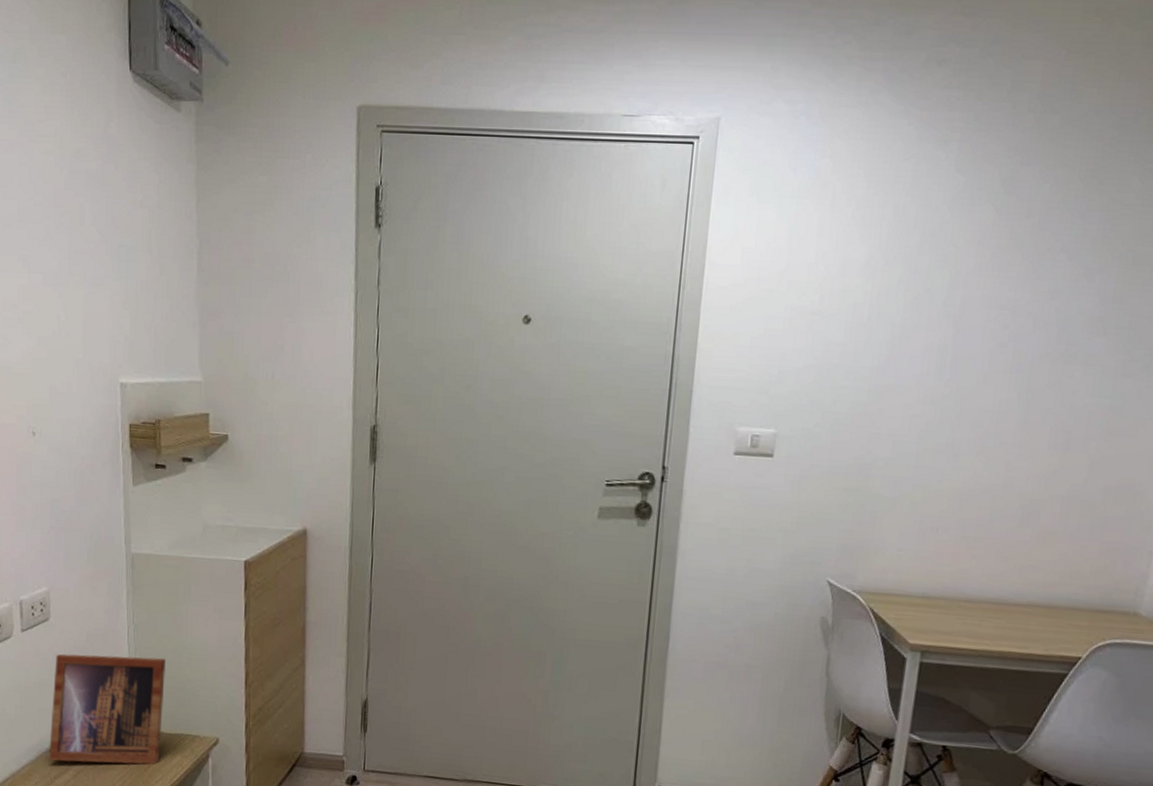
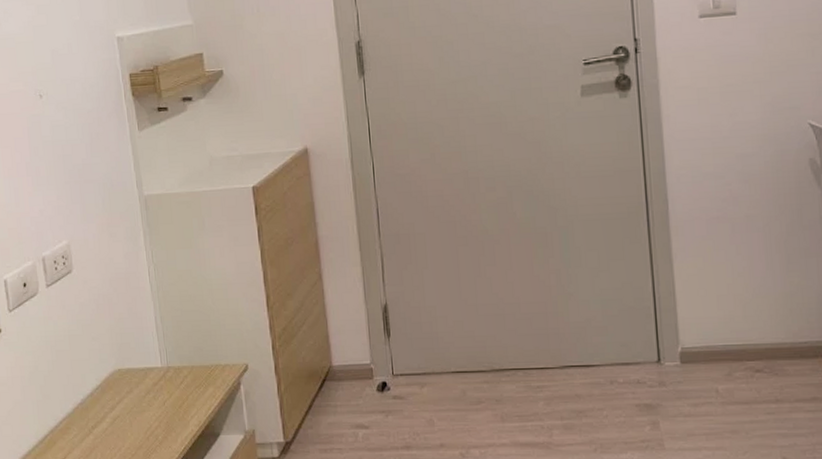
picture frame: present [49,653,165,765] -> none [82,294,193,411]

